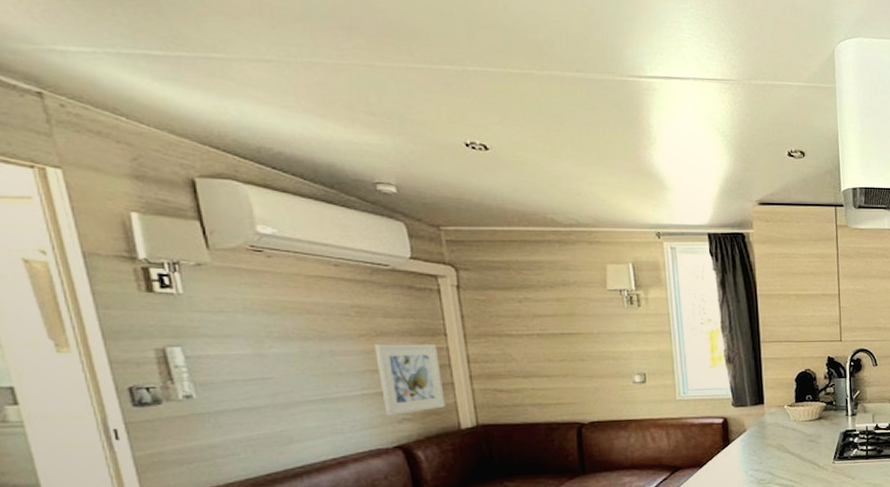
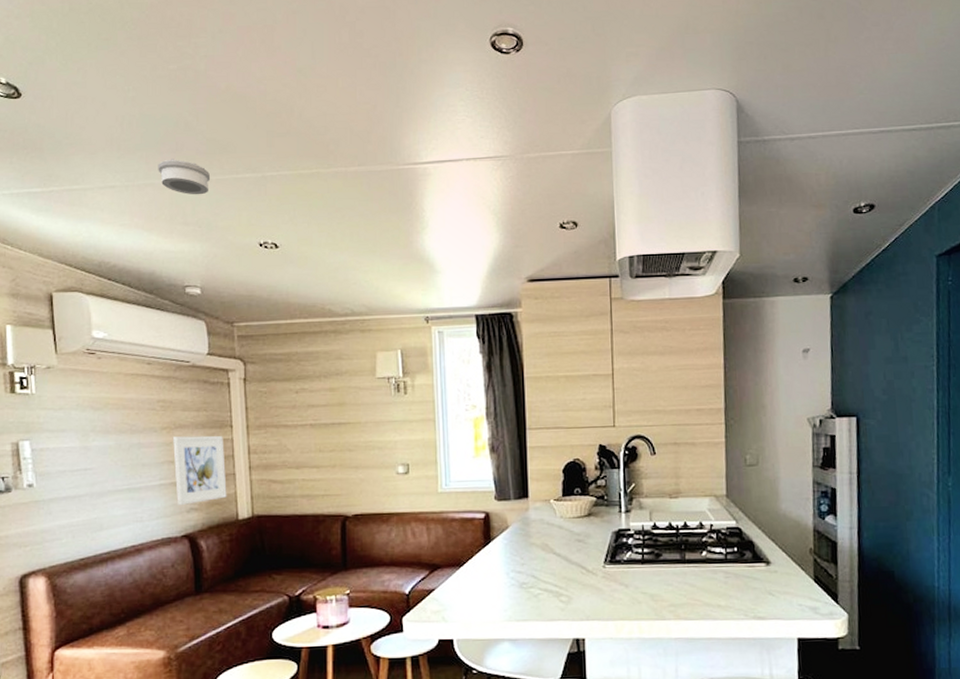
smoke detector: none [328,37,399,83] -> present [158,159,211,195]

